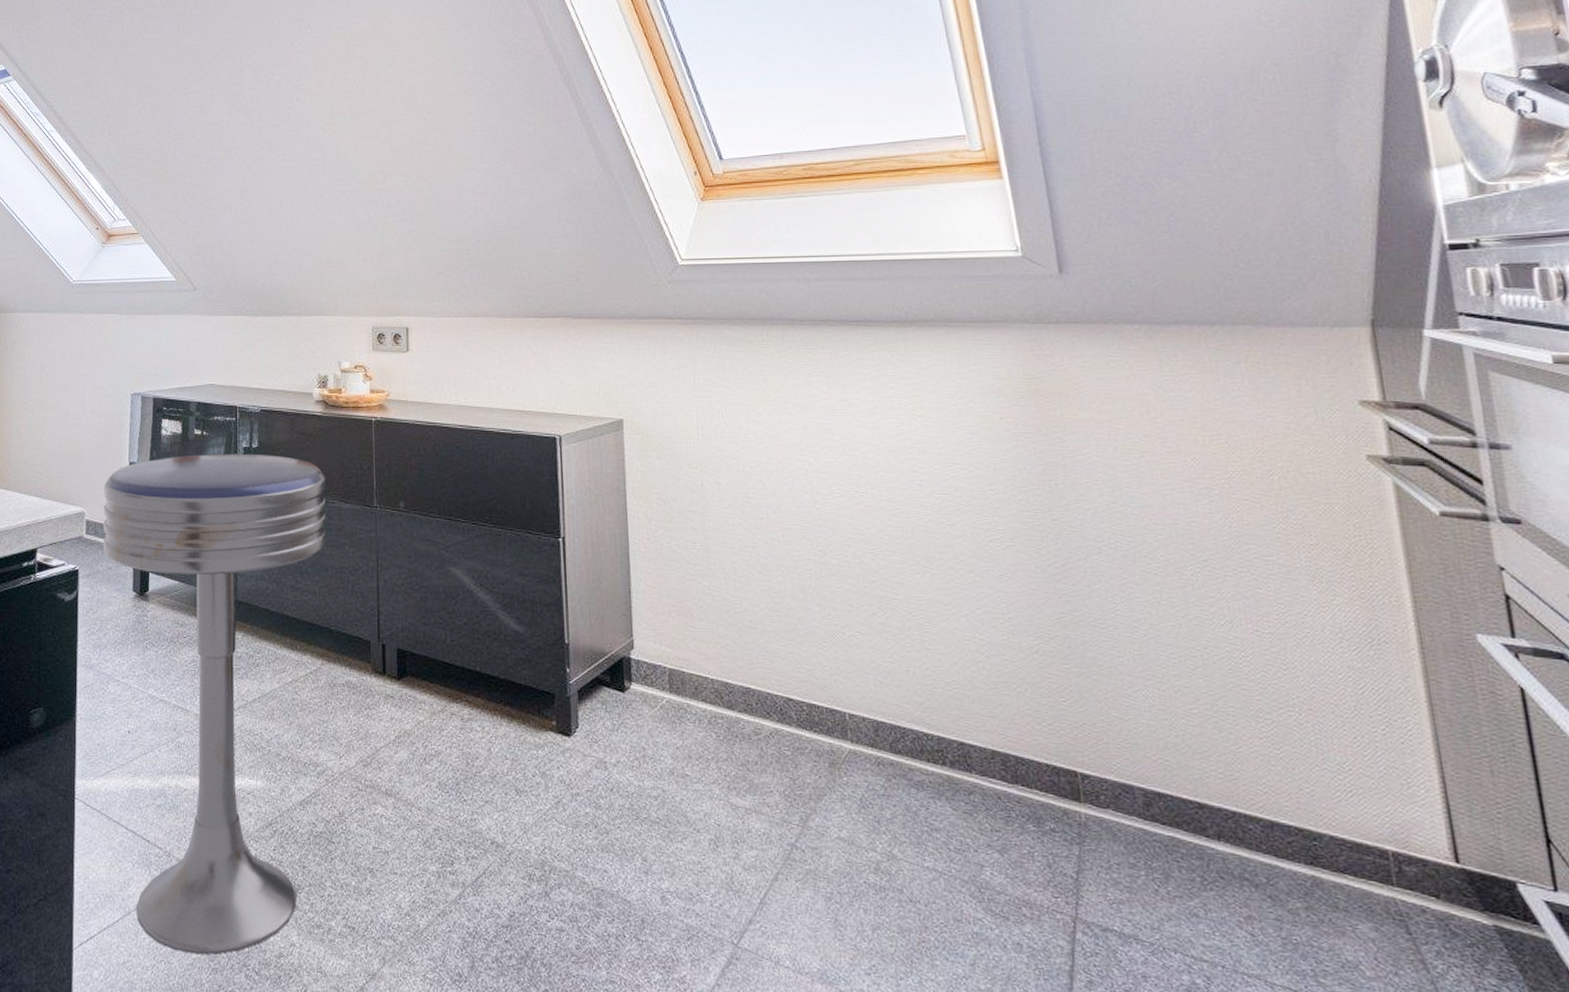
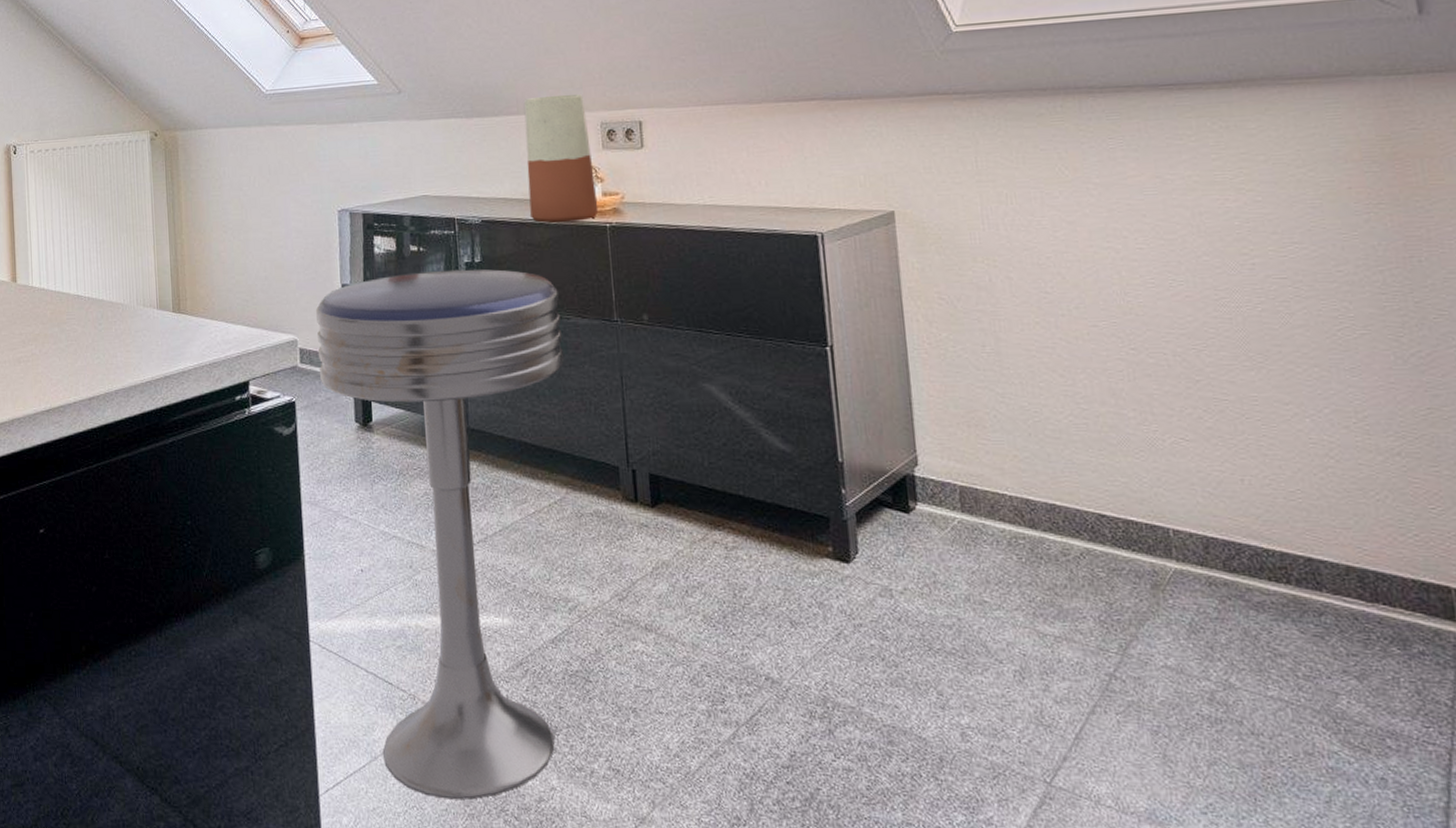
vase: none [304,300,366,416] -> present [523,94,599,224]

